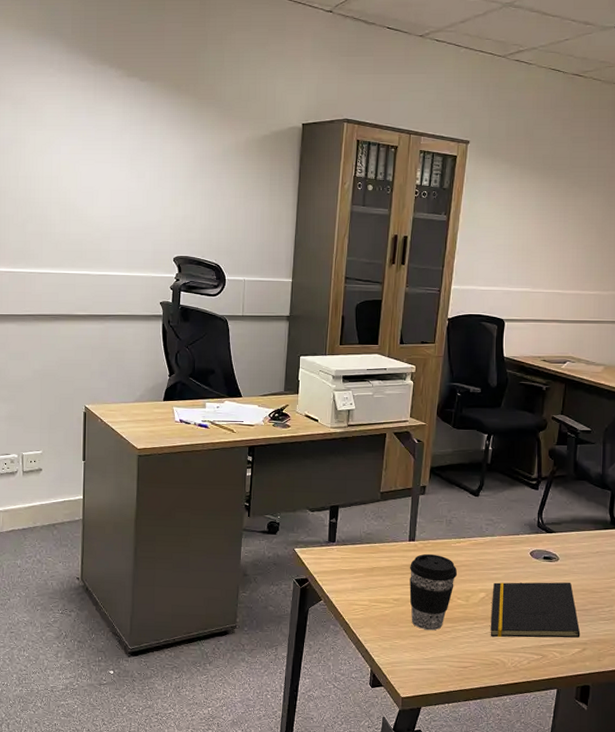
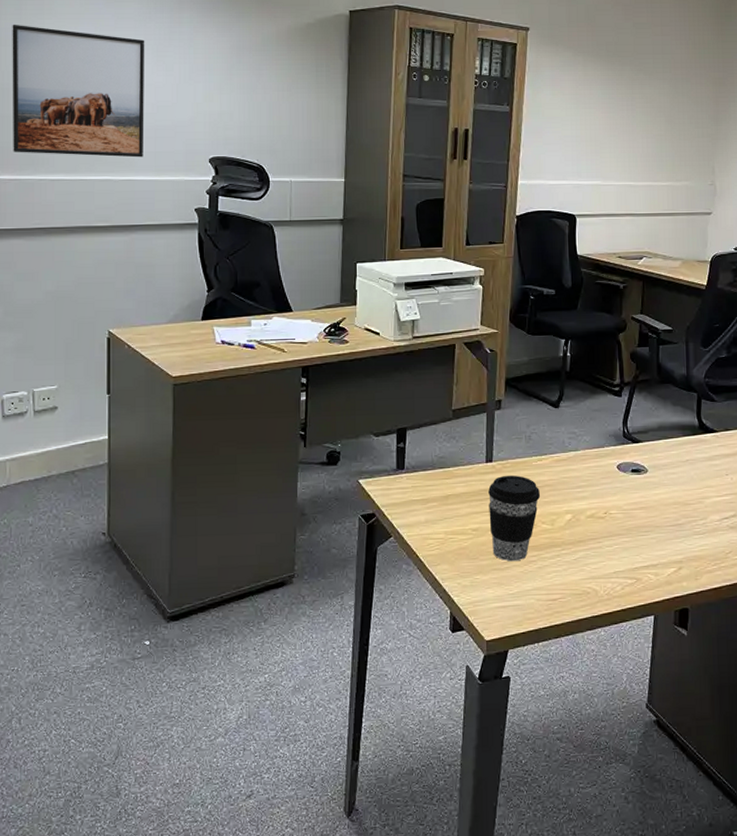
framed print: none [8,134,121,255] -> present [12,24,145,158]
notepad: present [490,582,581,638] -> none [579,495,675,563]

